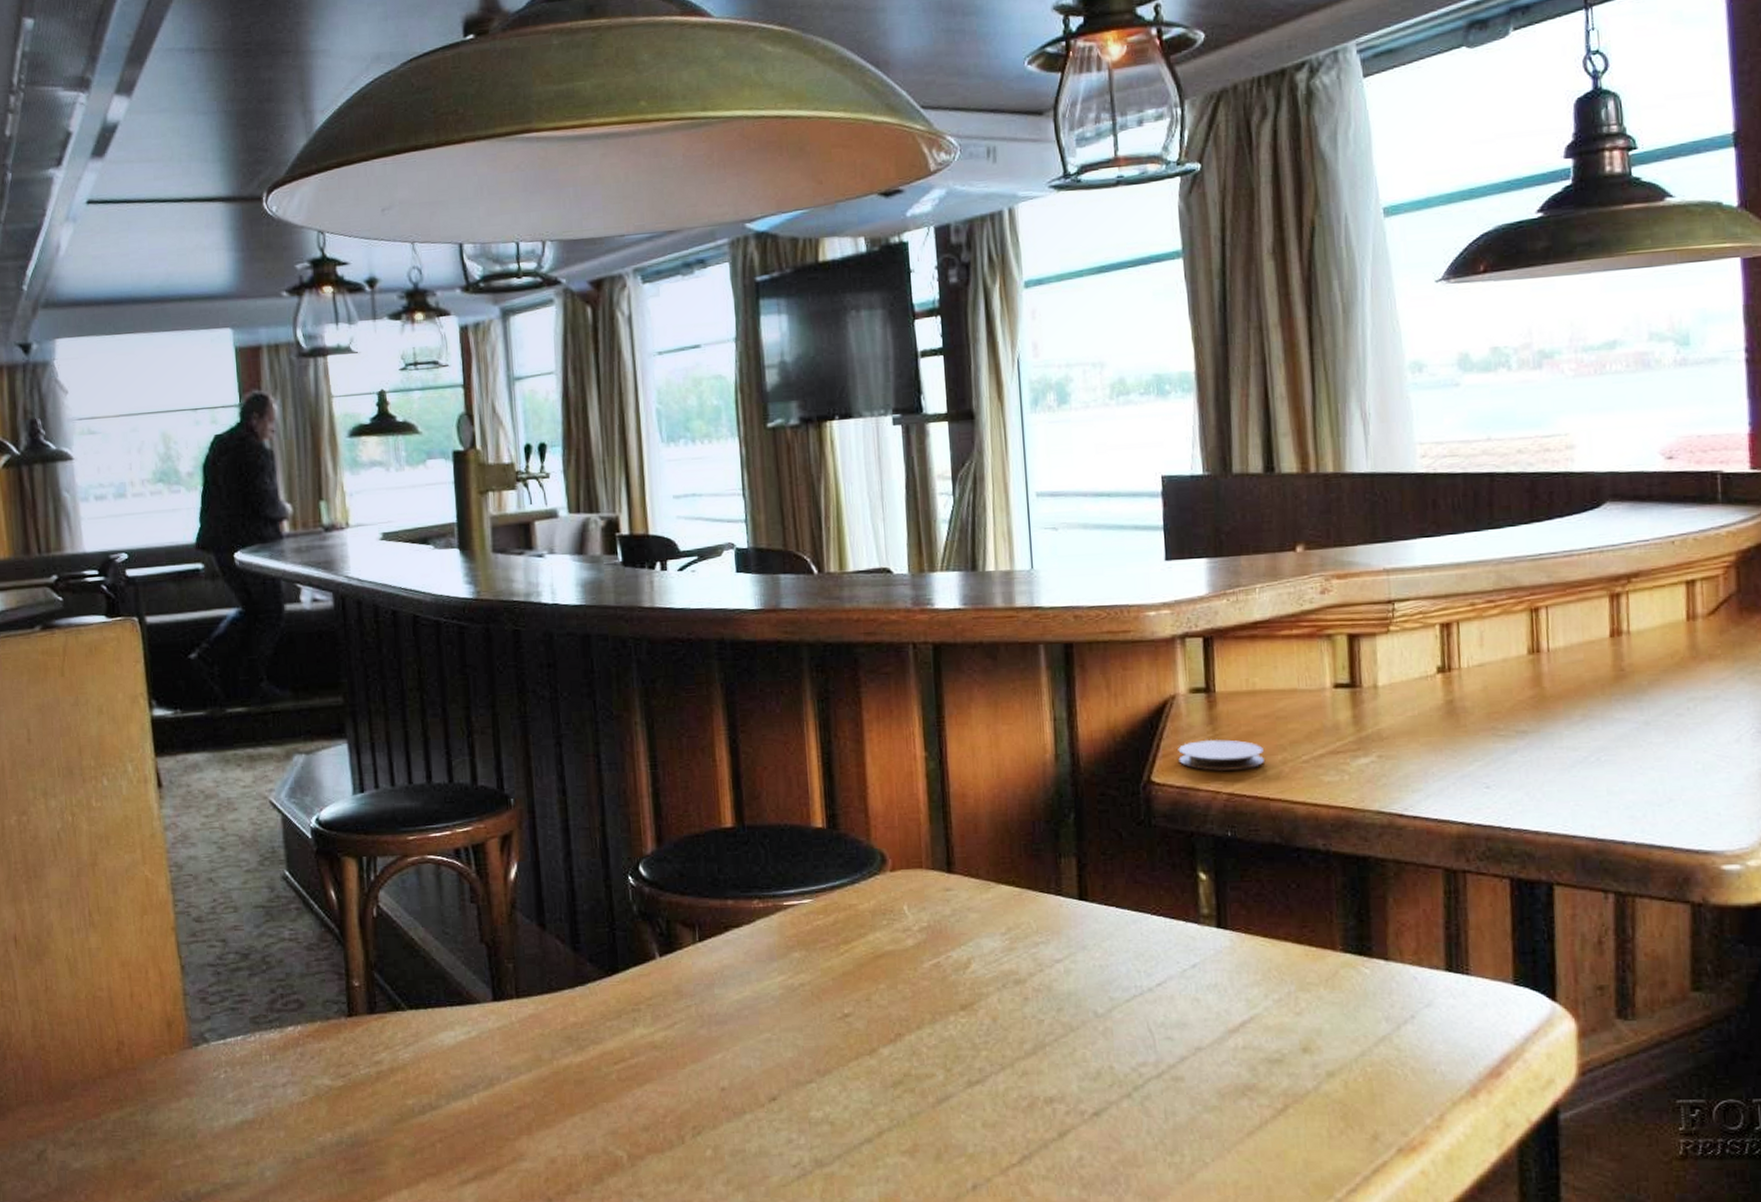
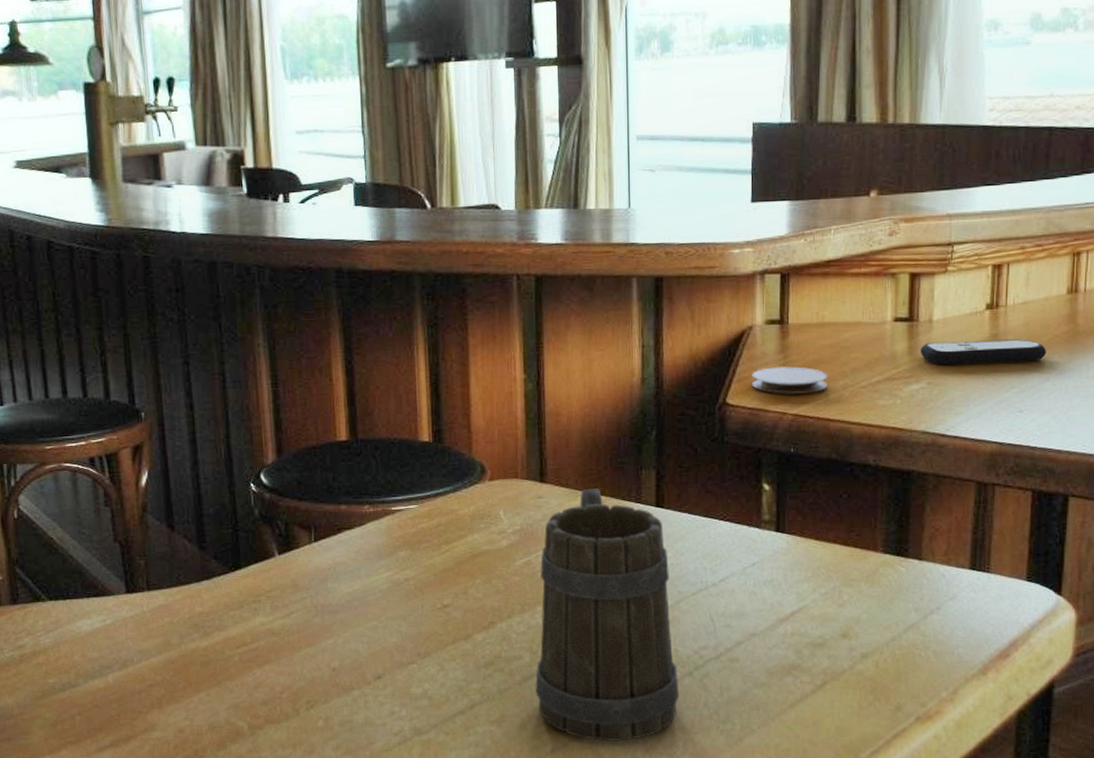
beer mug: none [951,879,1118,1177] -> present [535,489,680,742]
remote control: none [1366,705,1512,736] -> present [920,339,1047,365]

